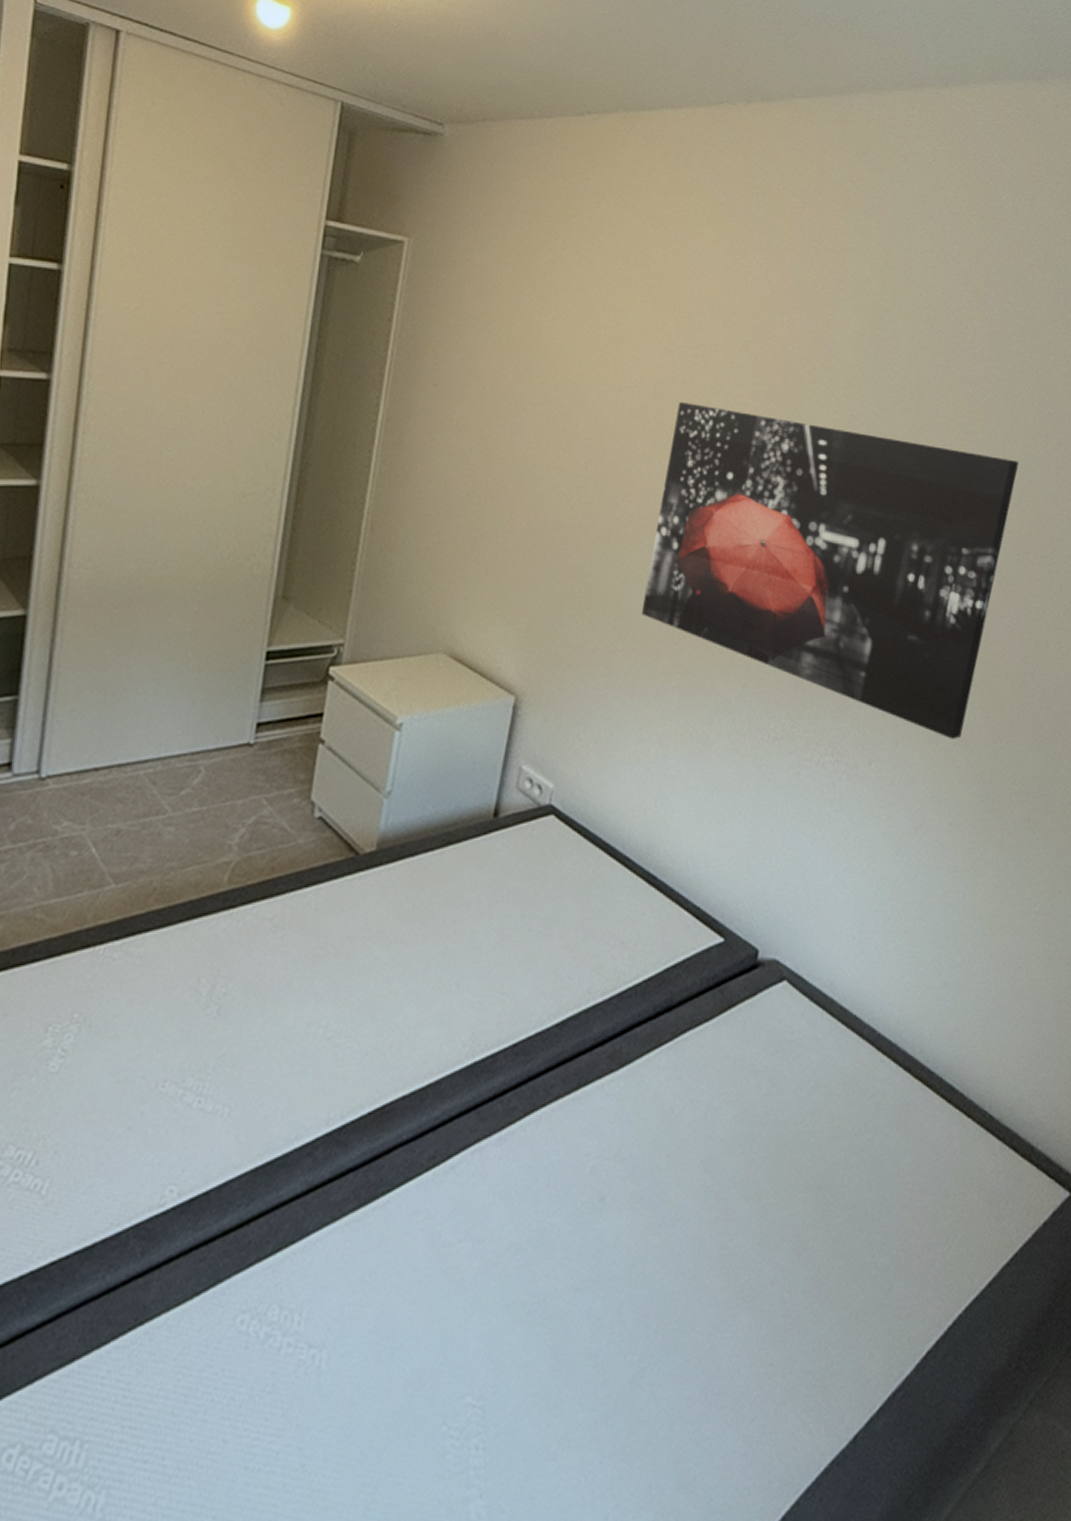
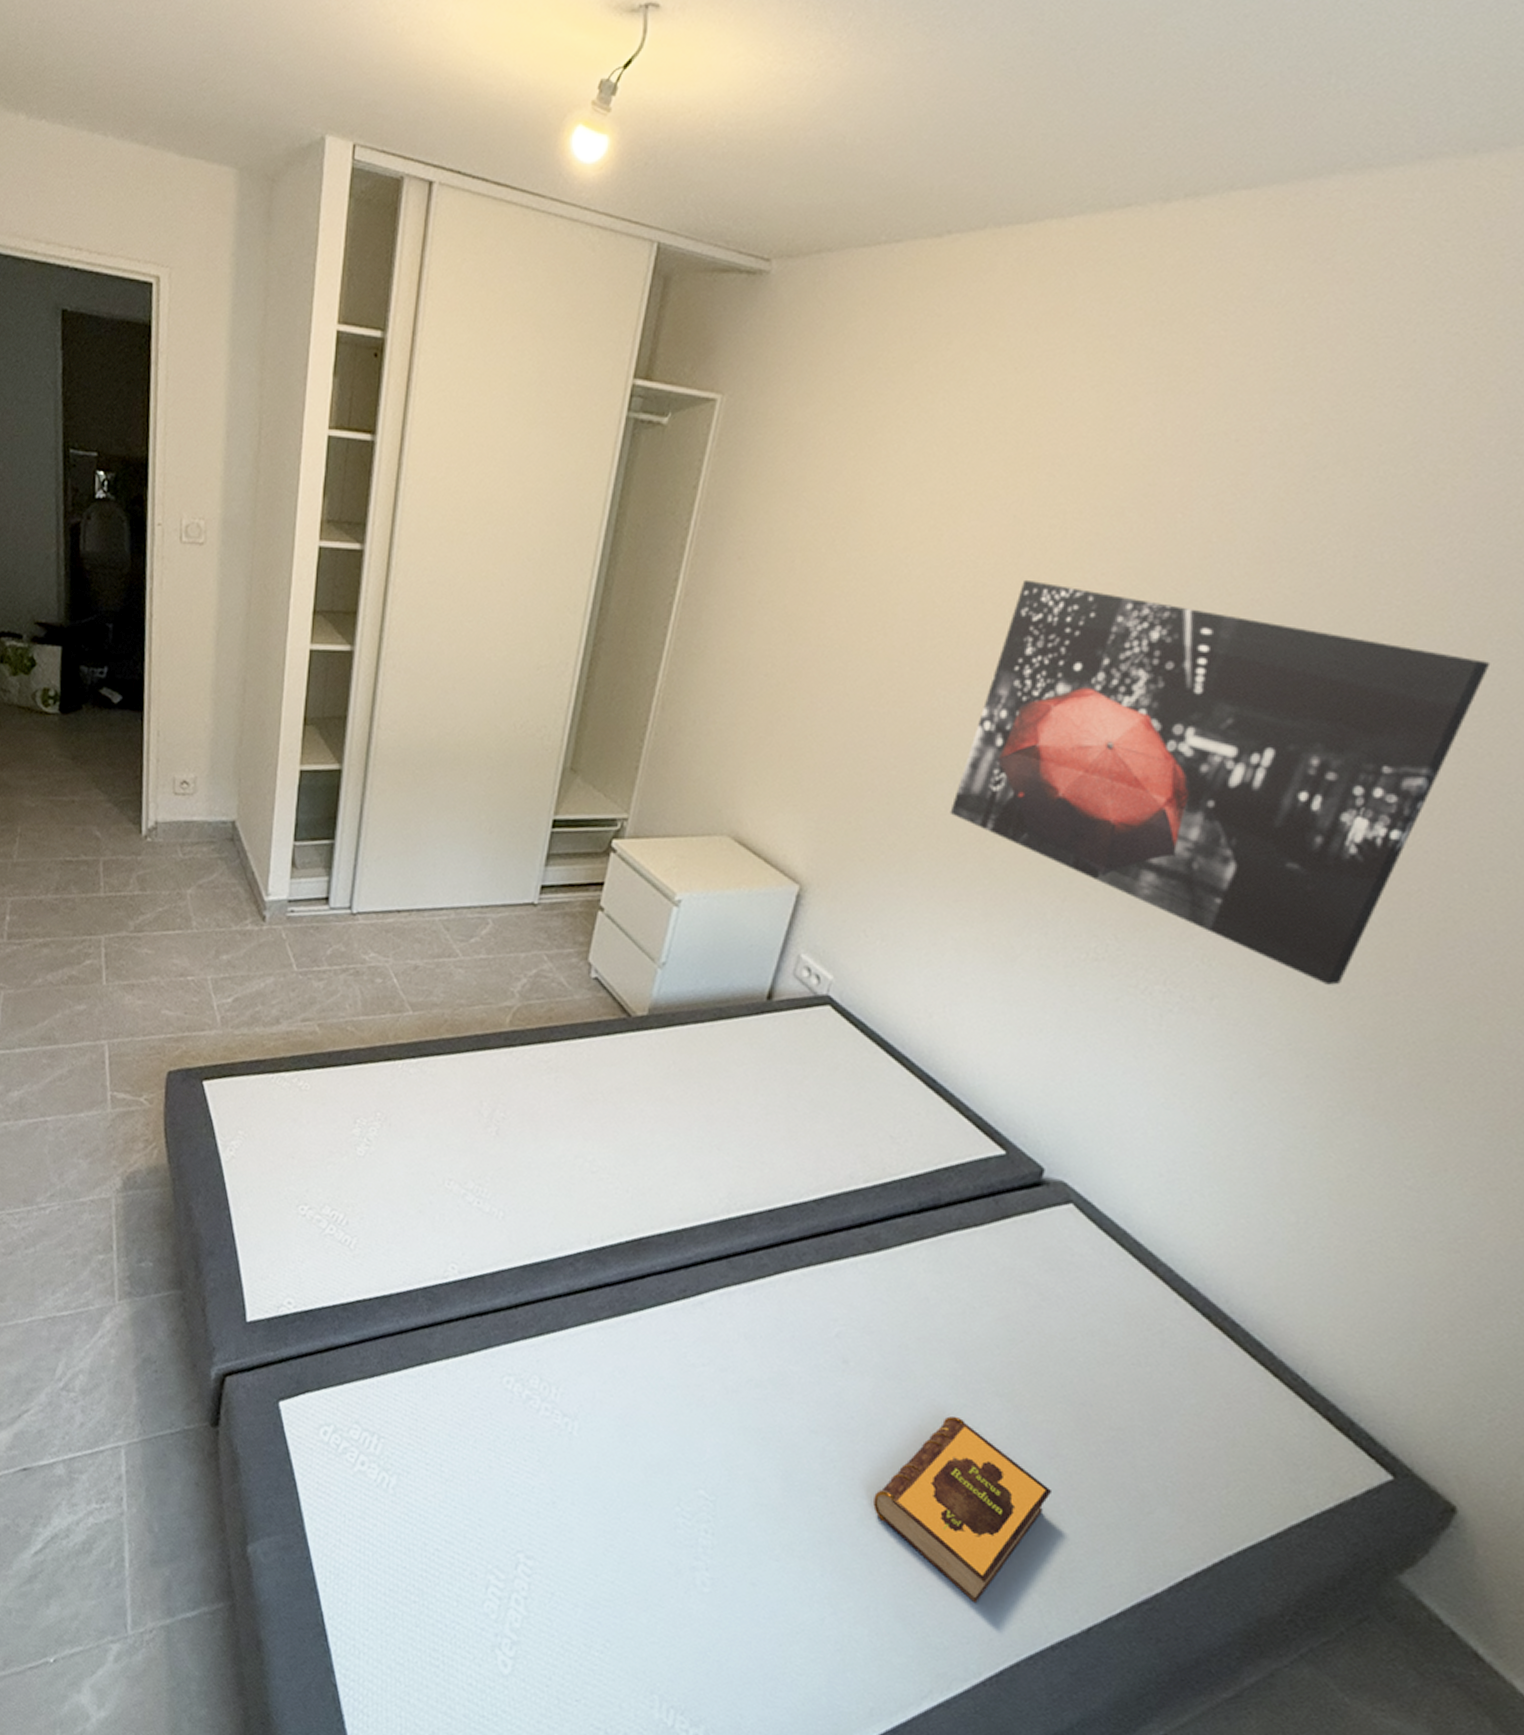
hardback book: none [644,1232,806,1445] -> present [873,1416,1053,1604]

